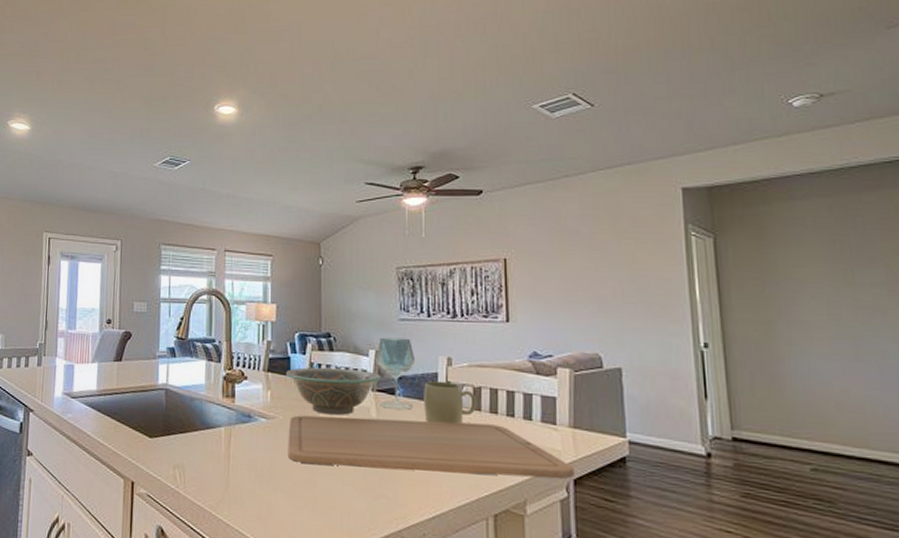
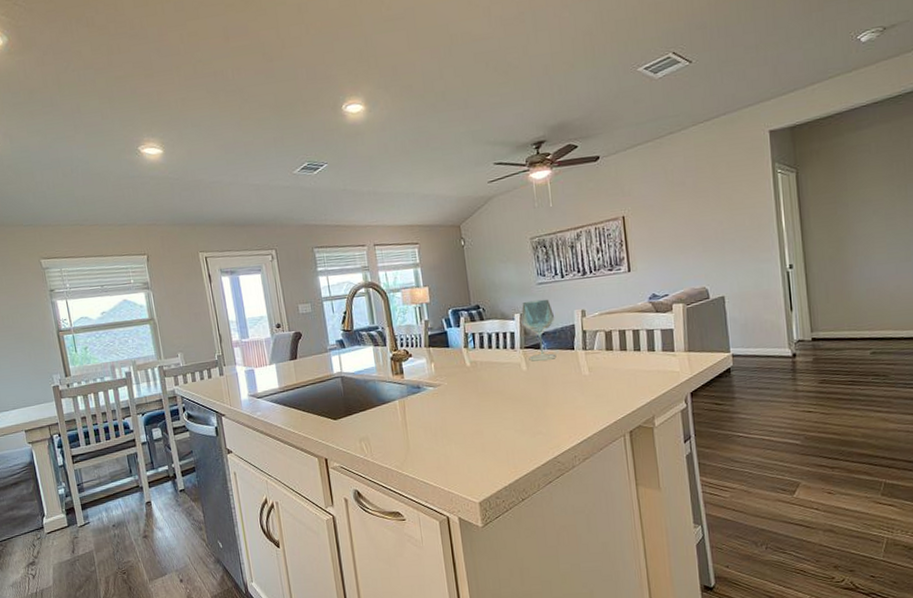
decorative bowl: present [286,367,382,416] -> none [445,332,528,375]
chopping board: present [287,415,574,479] -> none [453,359,691,418]
mug: present [424,380,477,424] -> none [564,330,609,367]

